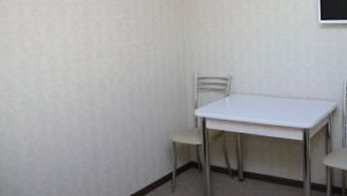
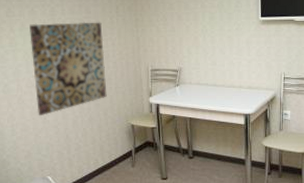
wall art: none [57,23,146,133] -> present [30,22,107,116]

